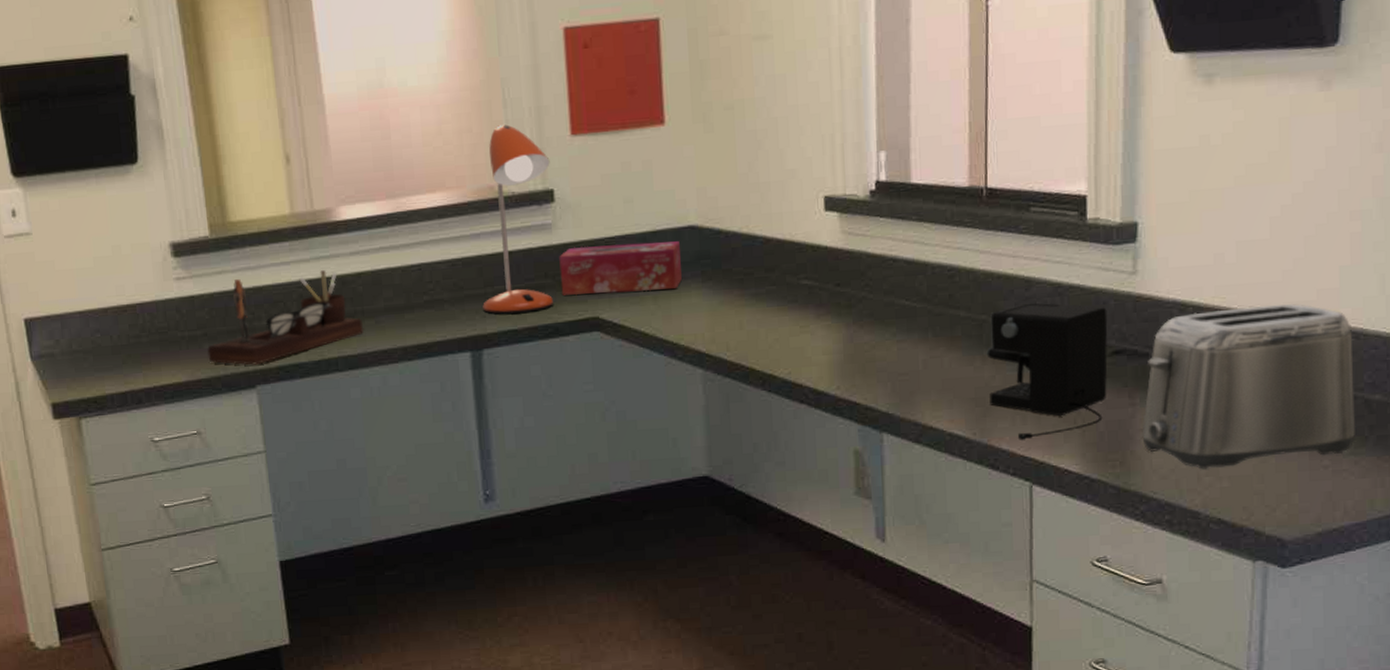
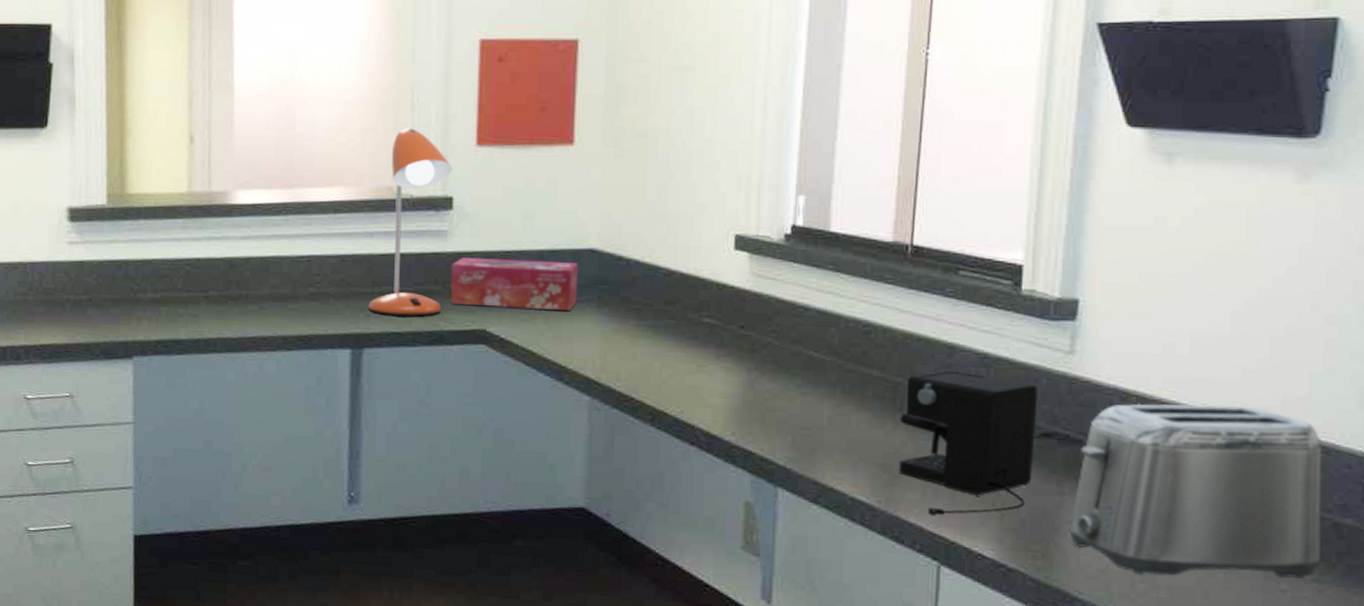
desk organizer: present [207,270,364,365] -> none [90,250,247,336]

